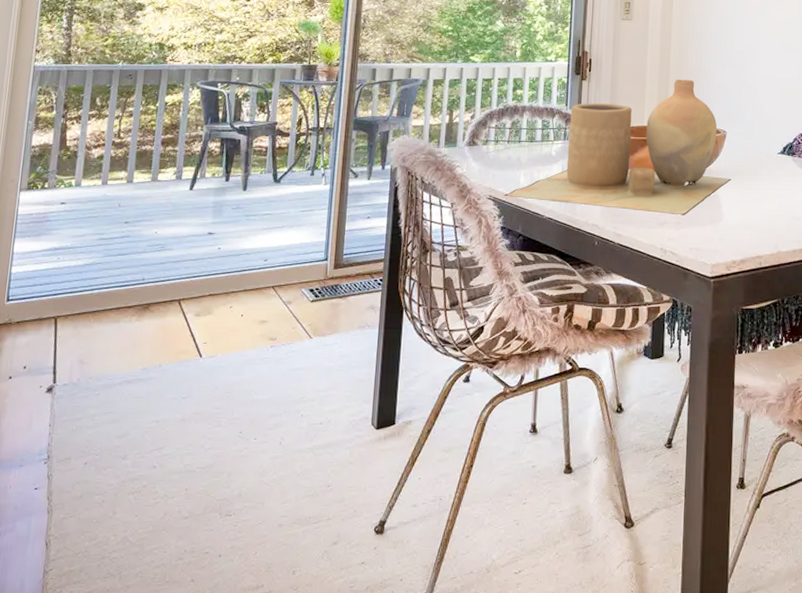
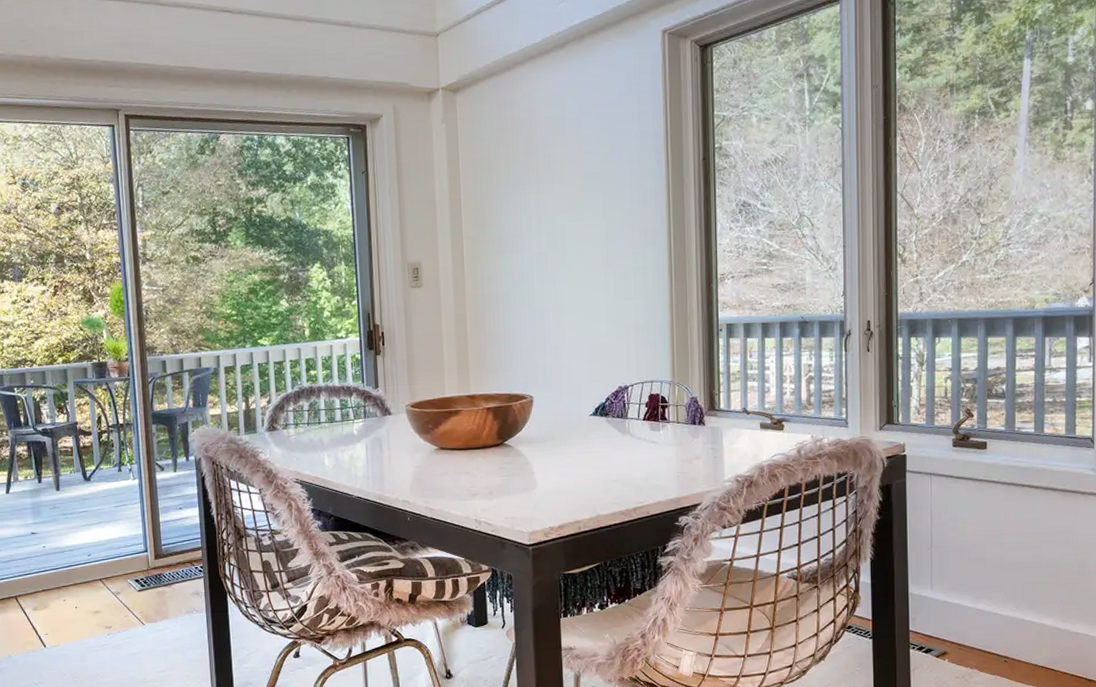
vase: present [504,79,732,216] -> none [310,345,543,486]

